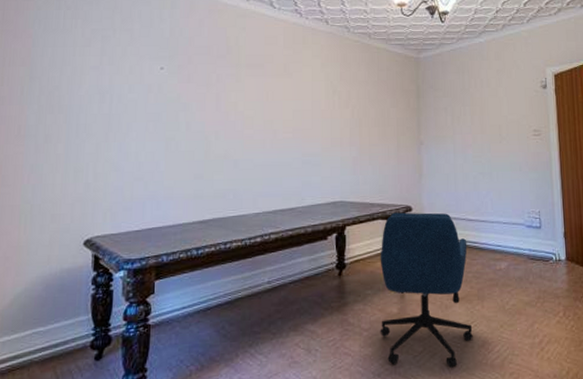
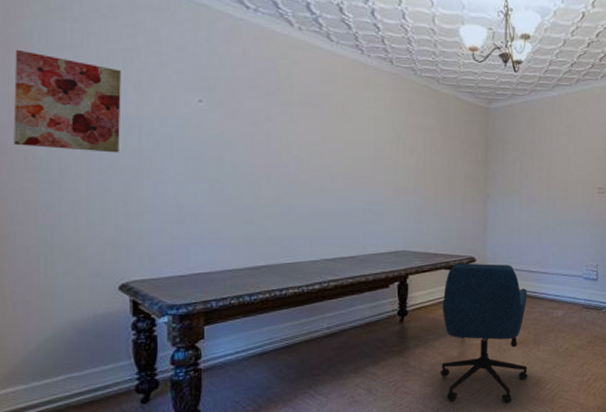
wall art: none [11,35,100,119] -> present [13,49,121,153]

